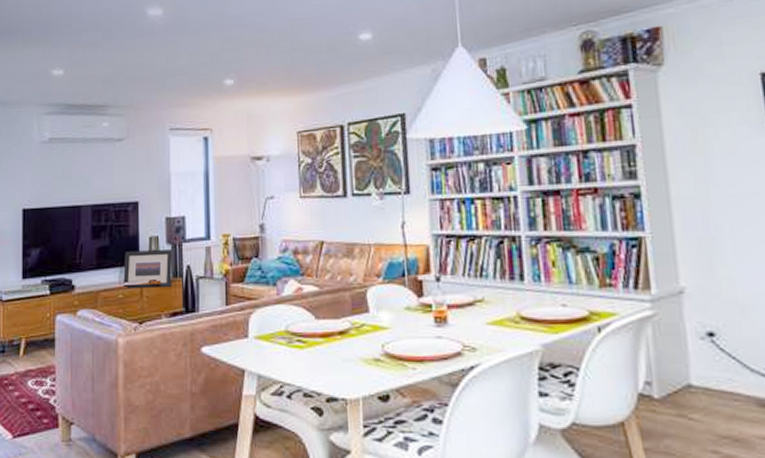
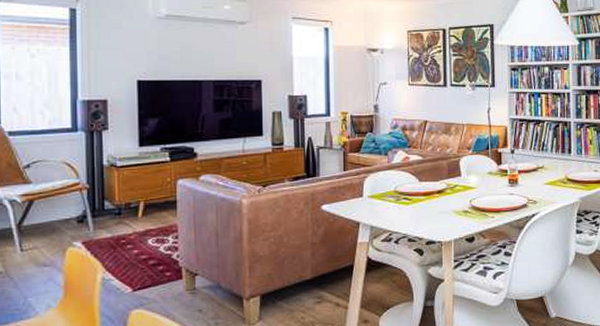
picture frame: present [123,249,173,290] -> none [247,123,295,157]

